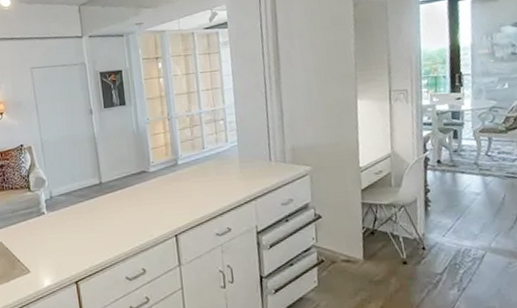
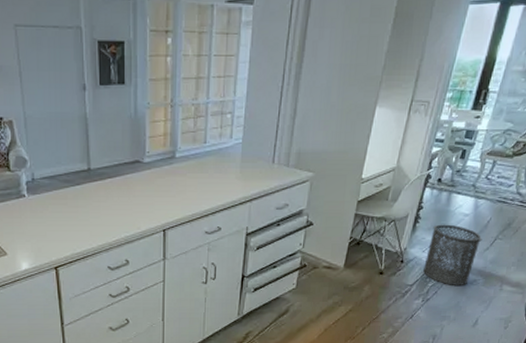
trash can: none [446,205,503,272] -> present [423,224,483,287]

